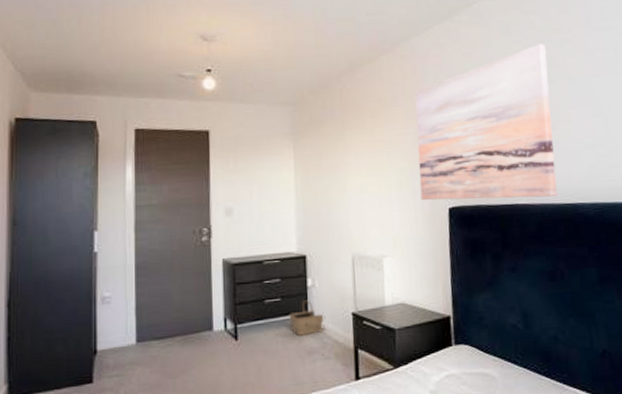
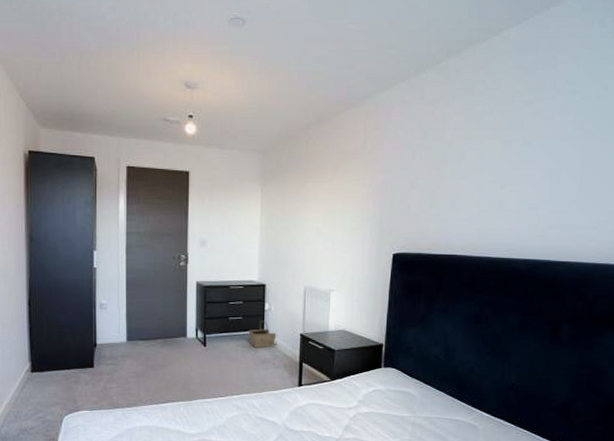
wall art: present [415,44,557,201] -> none [369,105,507,251]

